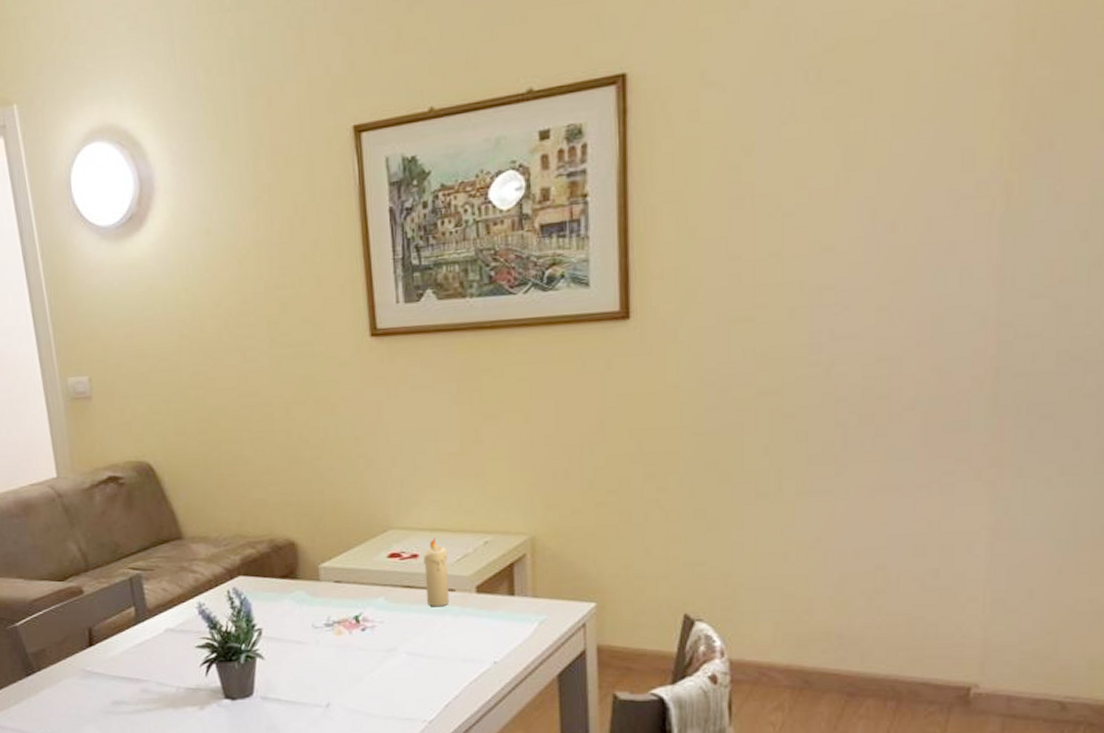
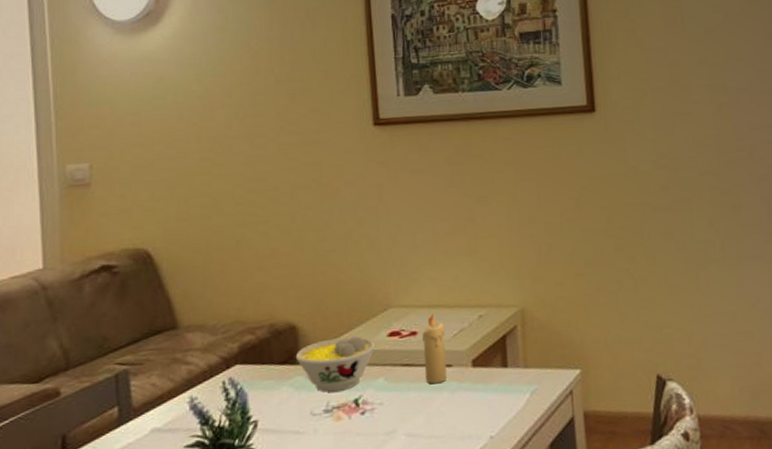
bowl: none [295,555,376,607] -> present [295,336,376,393]

